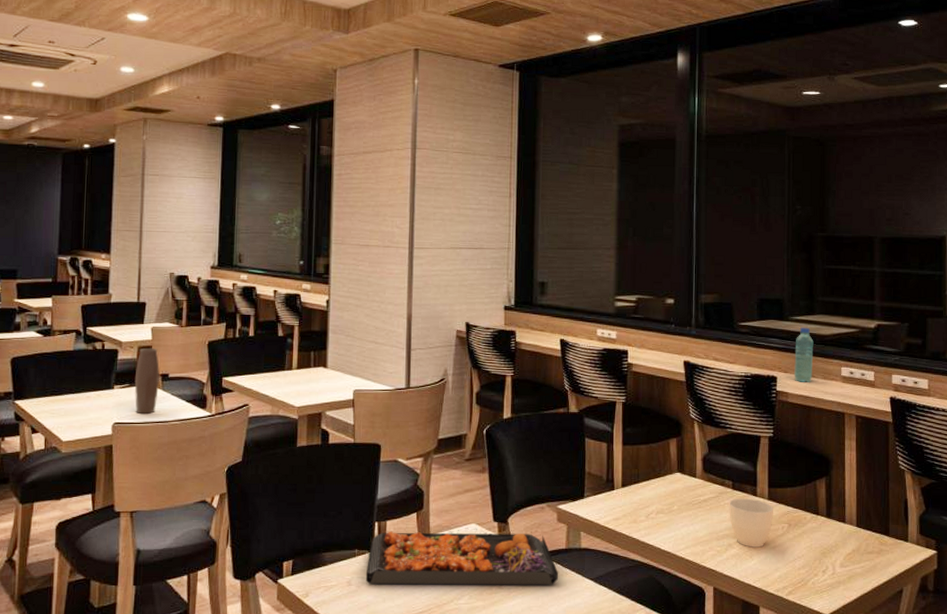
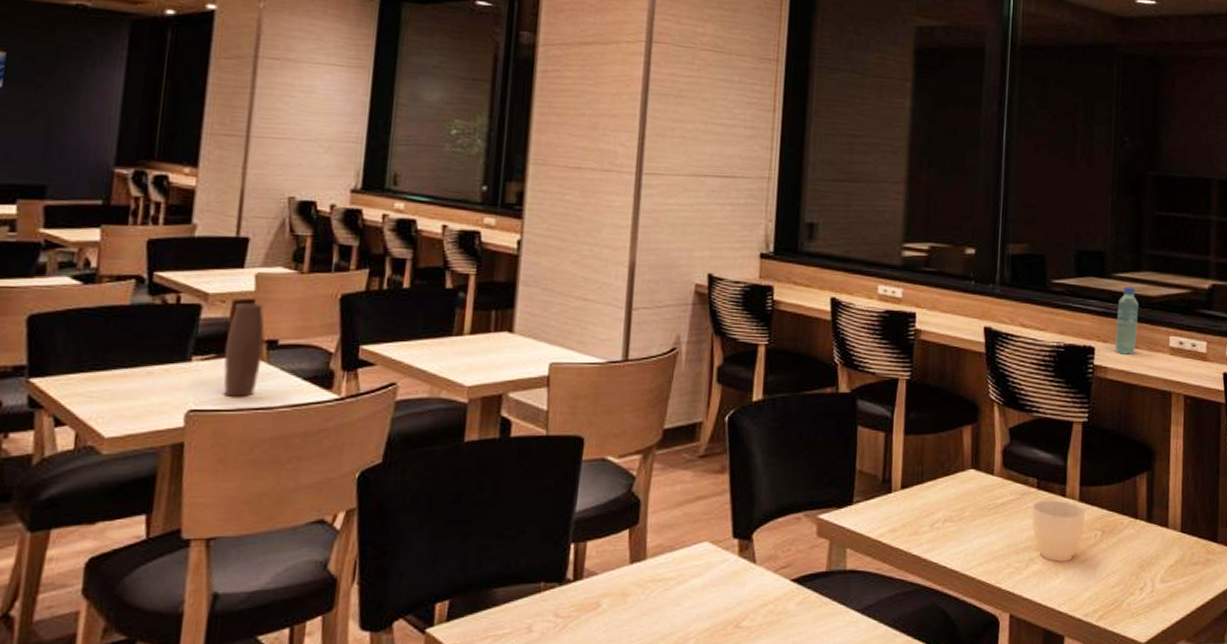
food tray: present [365,531,558,585] -> none [553,553,815,629]

